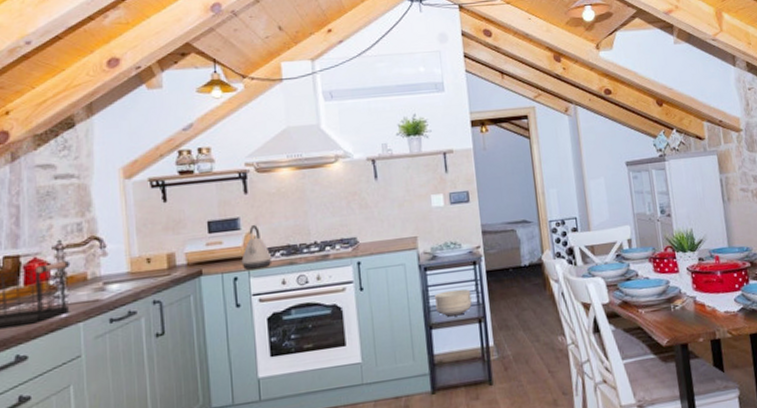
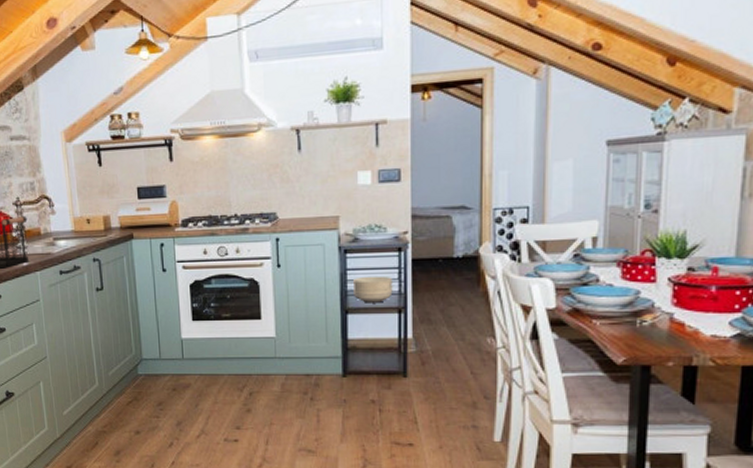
kettle: present [241,224,272,271] -> none [167,192,195,238]

